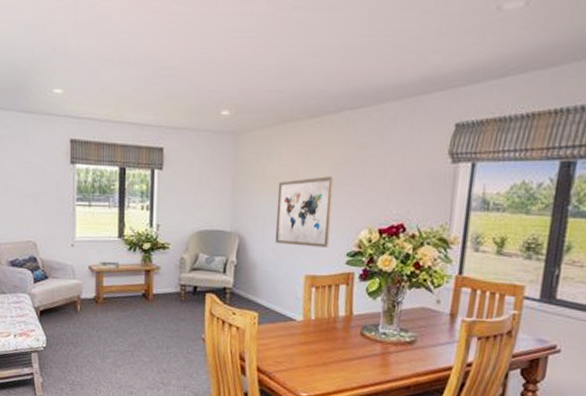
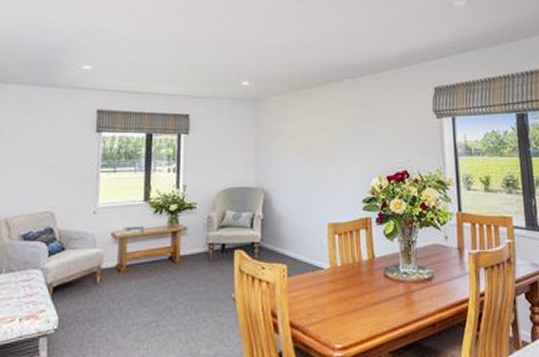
wall art: present [274,176,333,248] -> none [296,134,346,197]

